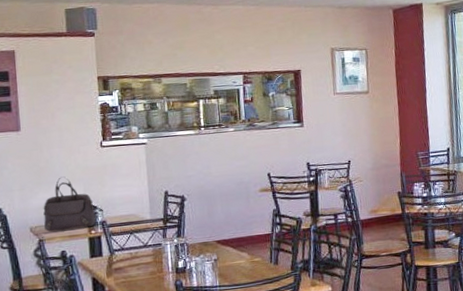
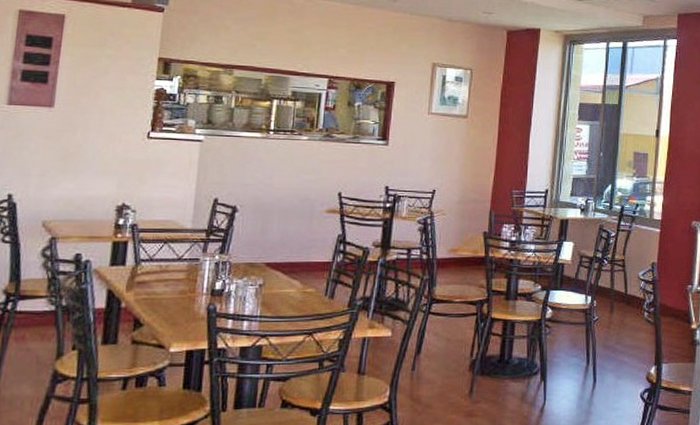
handbag: present [43,176,96,232] -> none [61,166,126,230]

